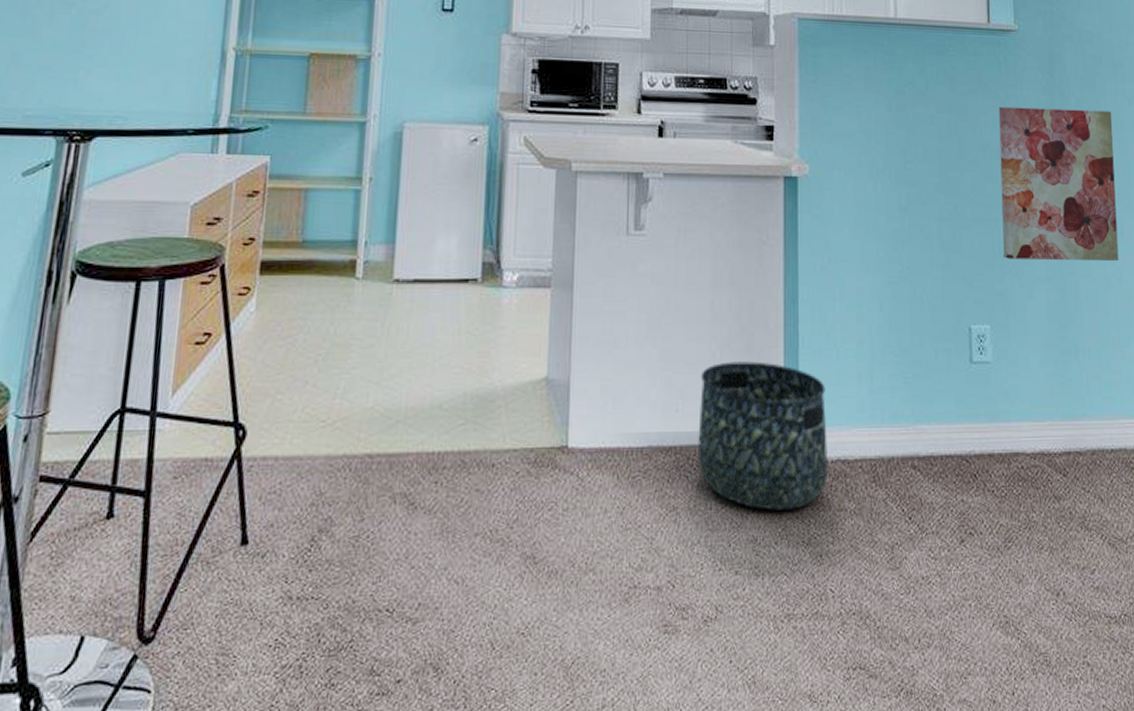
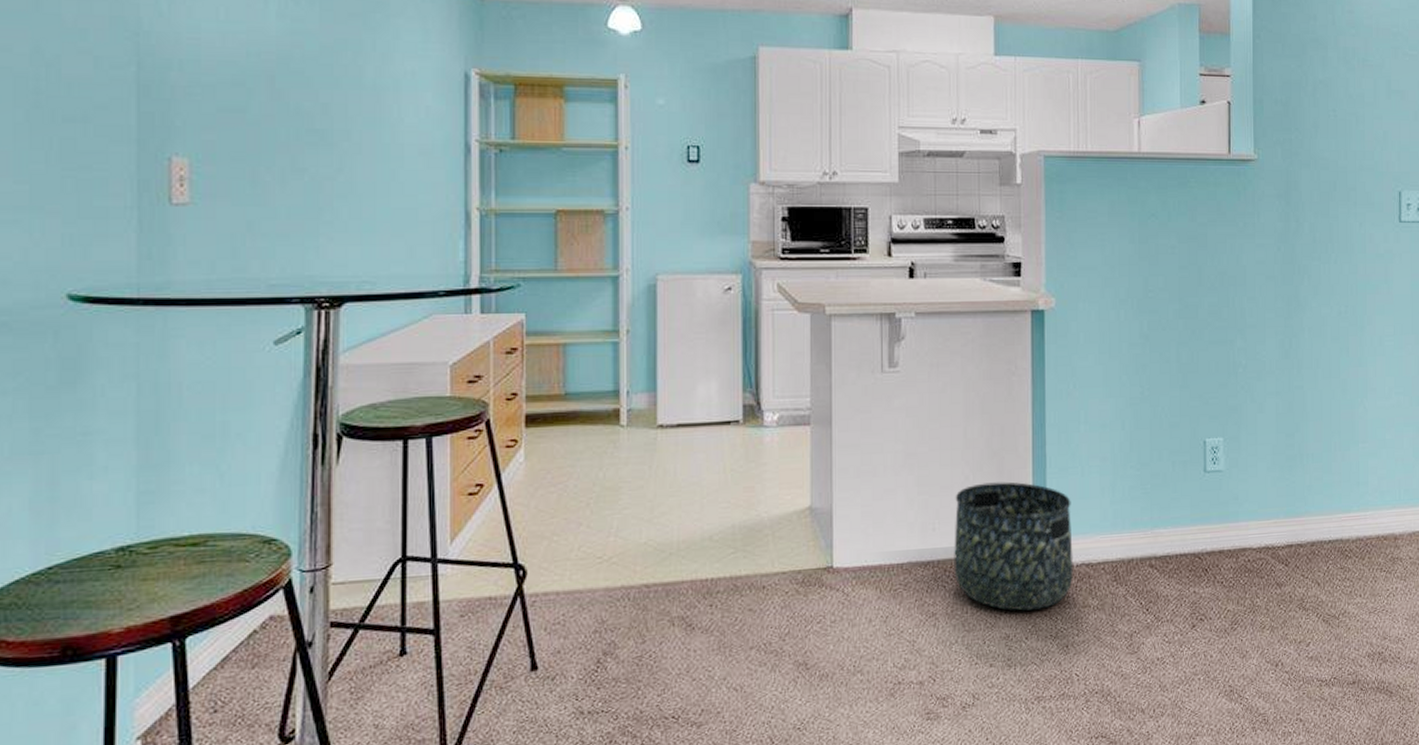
wall art: present [998,106,1119,262] -> none [1236,234,1344,377]

